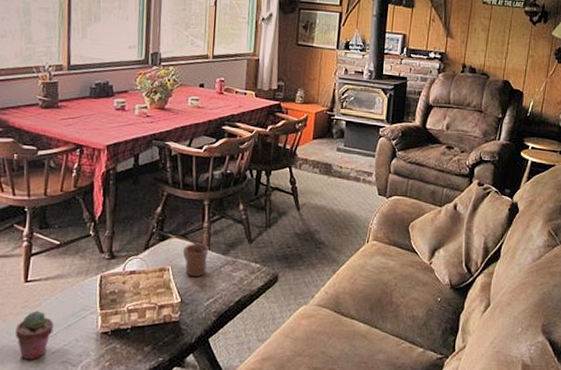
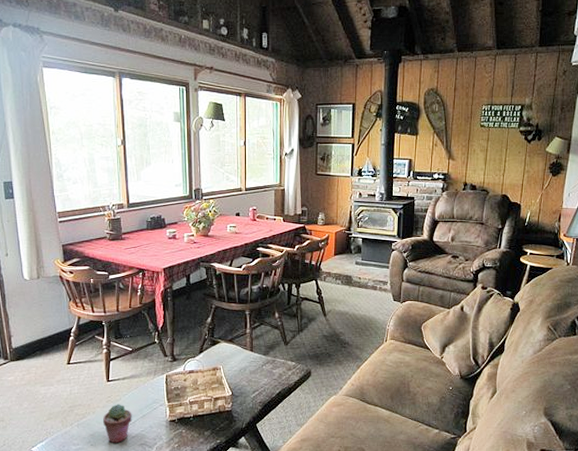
mug: present [183,243,209,276] -> none [232,346,252,373]

